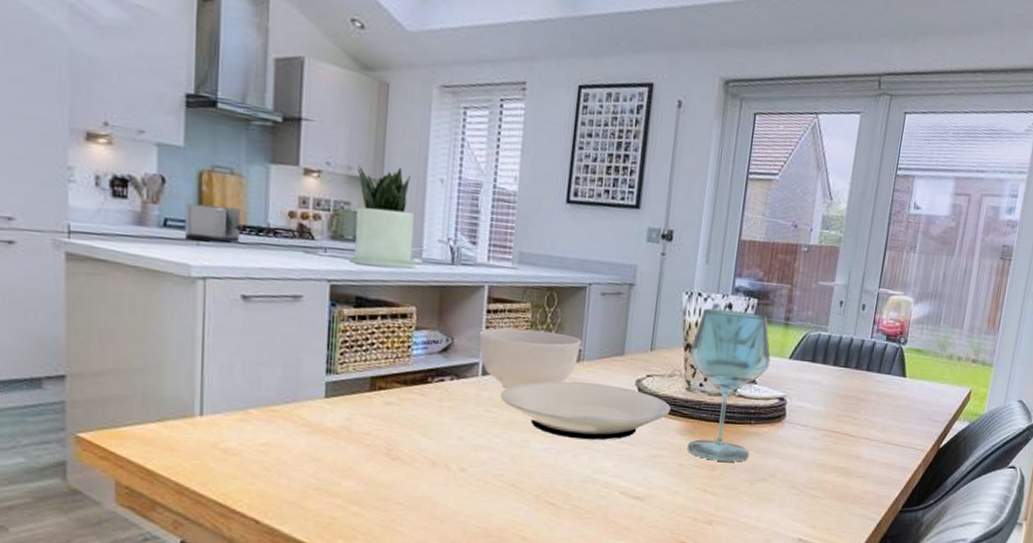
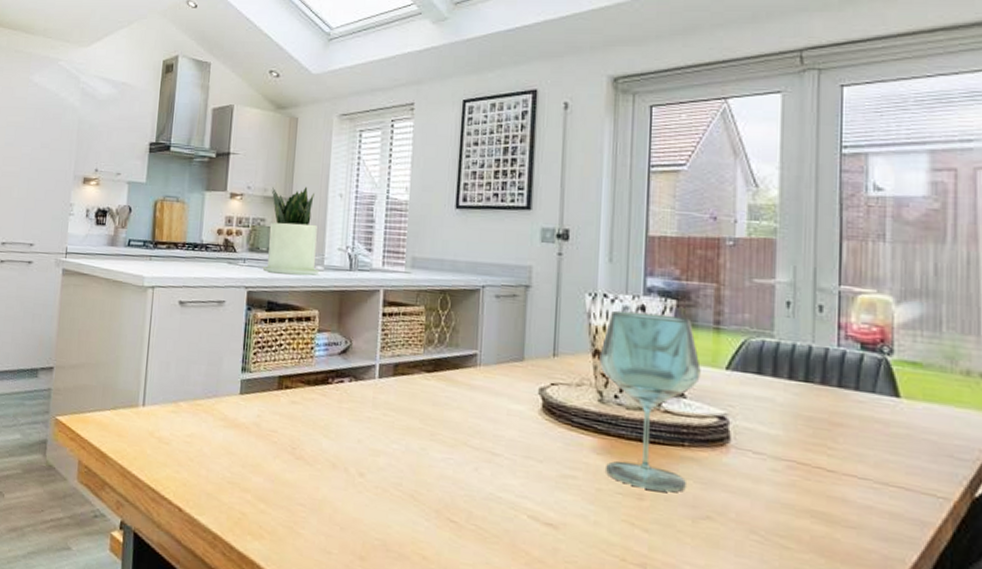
toaster: present [184,203,244,243] -> none [141,226,184,258]
bowl: present [478,328,582,390] -> none [375,331,477,393]
plate: present [499,381,671,440] -> none [396,386,581,454]

